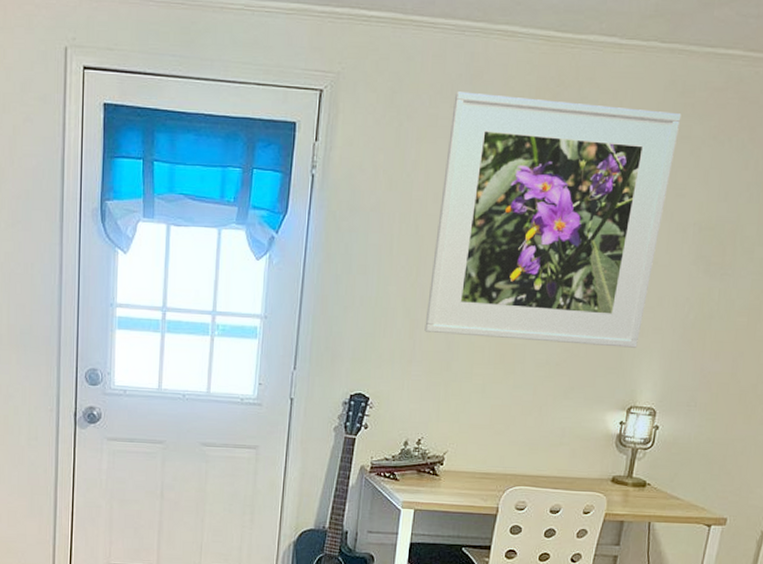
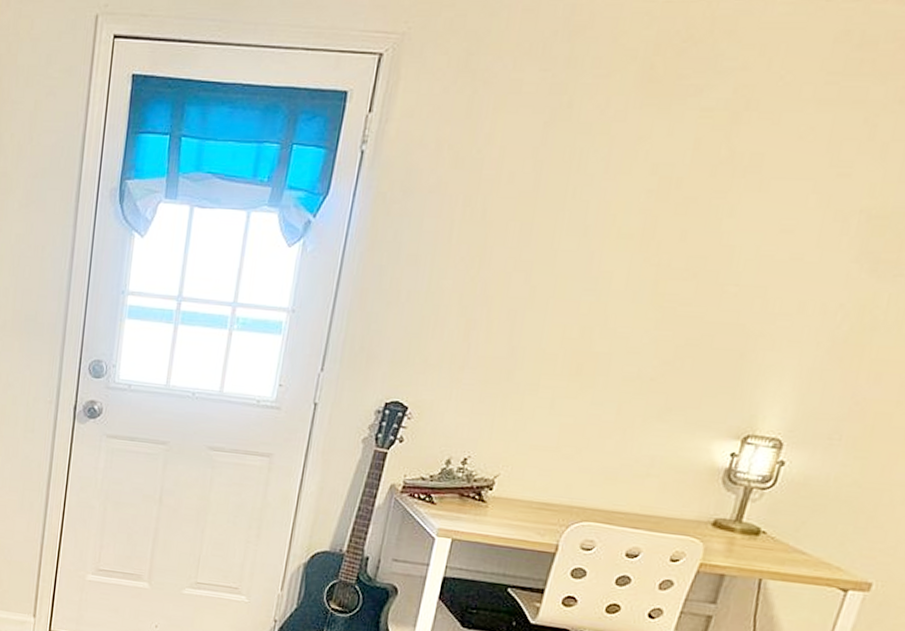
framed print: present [424,91,682,348] -> none [483,51,855,364]

